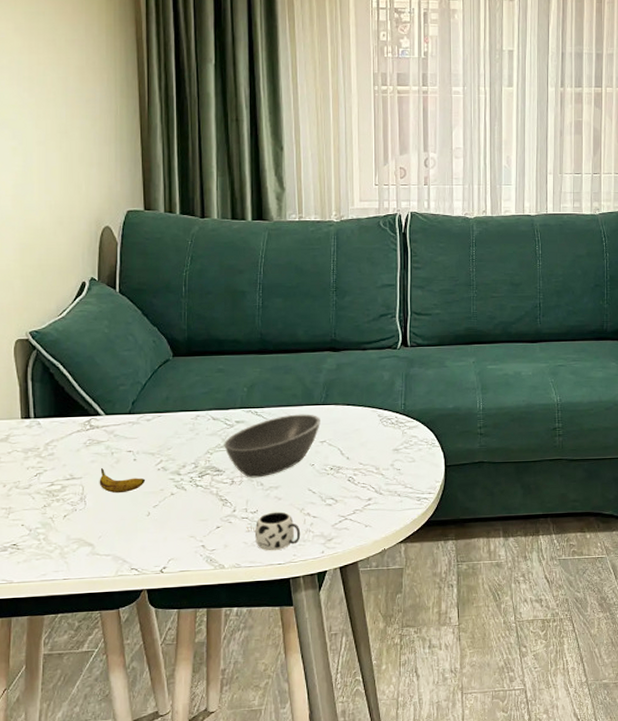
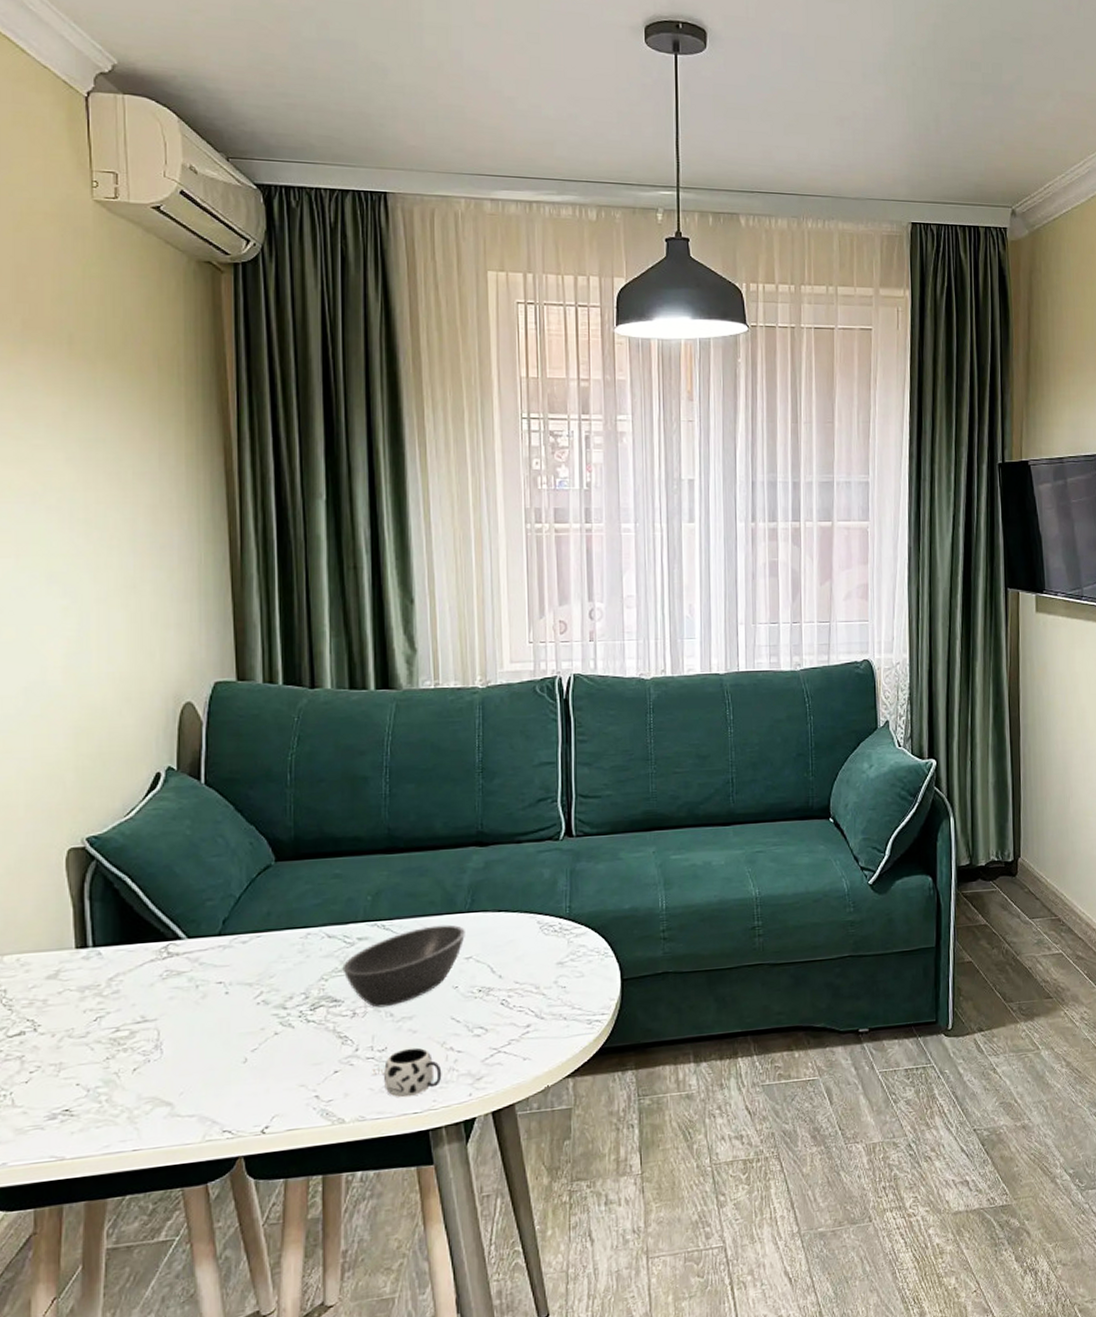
banana: present [99,468,146,494] -> none [180,1006,242,1037]

